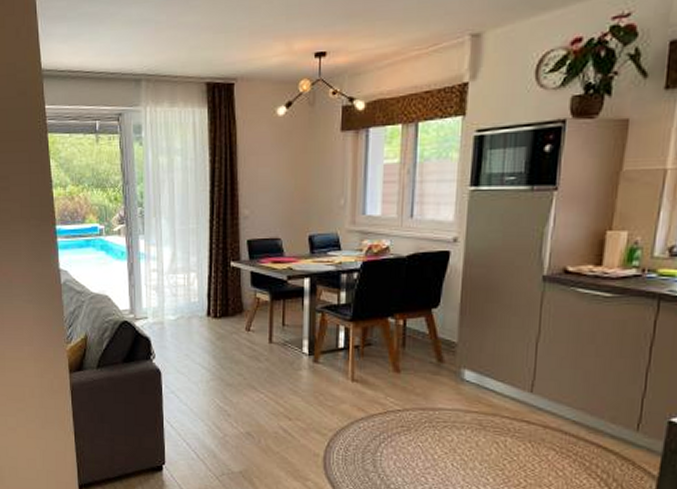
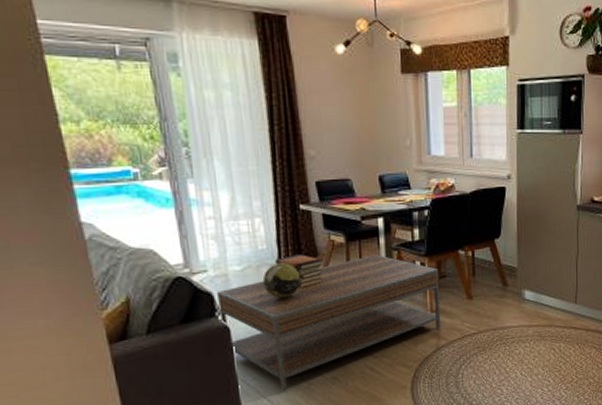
coffee table: none [153,316,364,438] -> present [216,255,442,391]
decorative sphere: none [192,316,226,350] -> present [262,263,301,299]
book stack: none [205,309,249,341] -> present [275,254,324,287]

